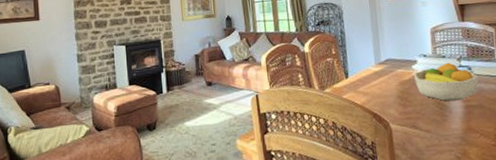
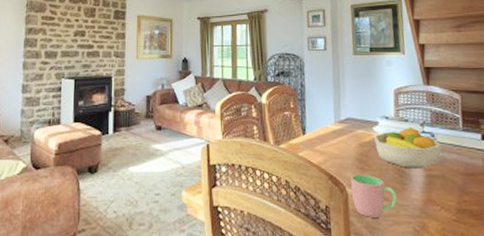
cup: none [393,109,439,150] -> present [351,174,398,219]

